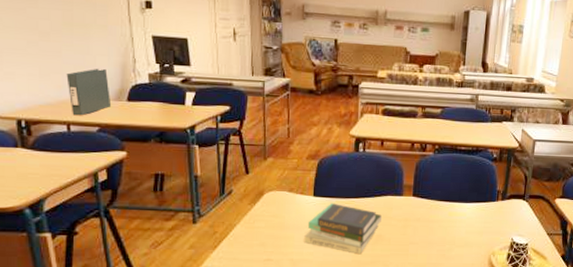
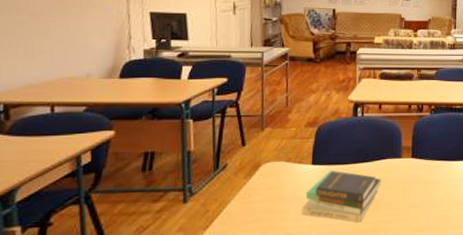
binder: present [66,69,112,116] -> none [54,47,102,96]

